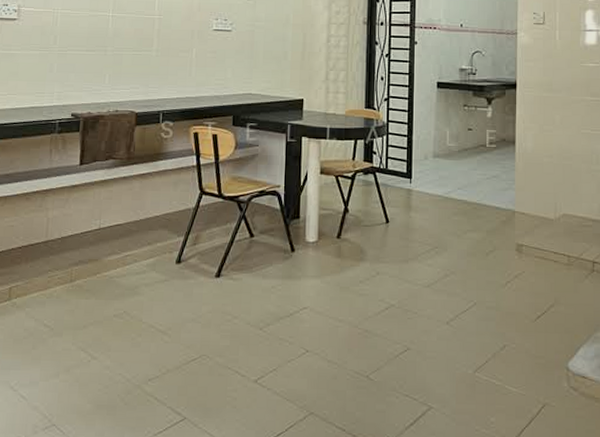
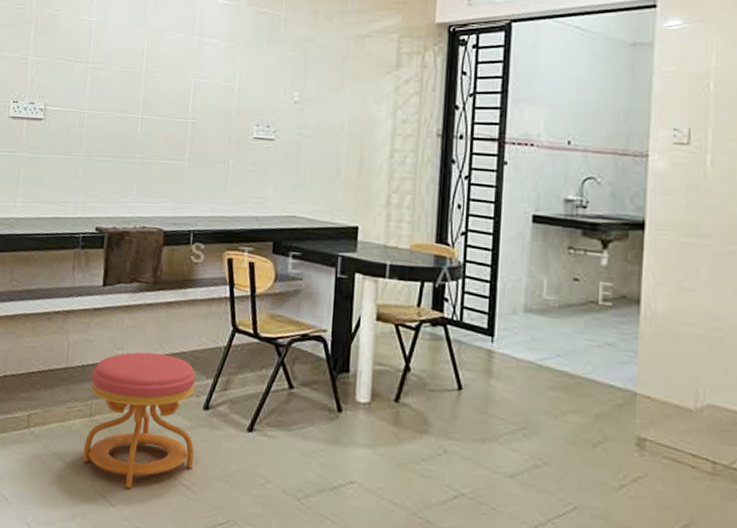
stool: none [65,219,169,342] -> present [83,352,196,489]

